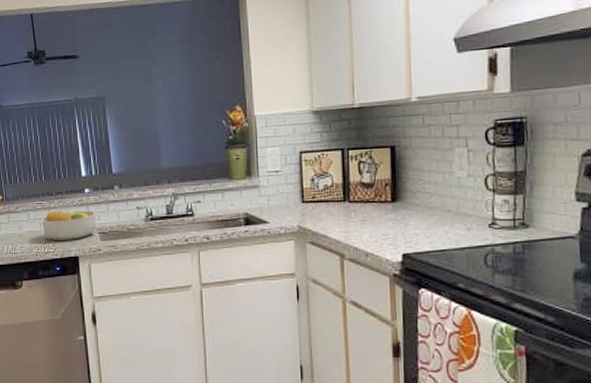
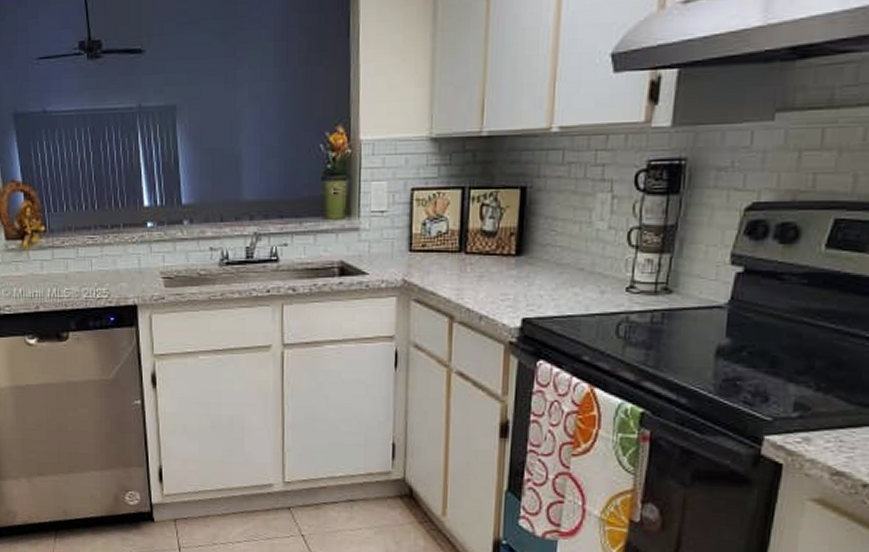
fruit bowl: present [42,210,97,241] -> none [93,247,160,286]

